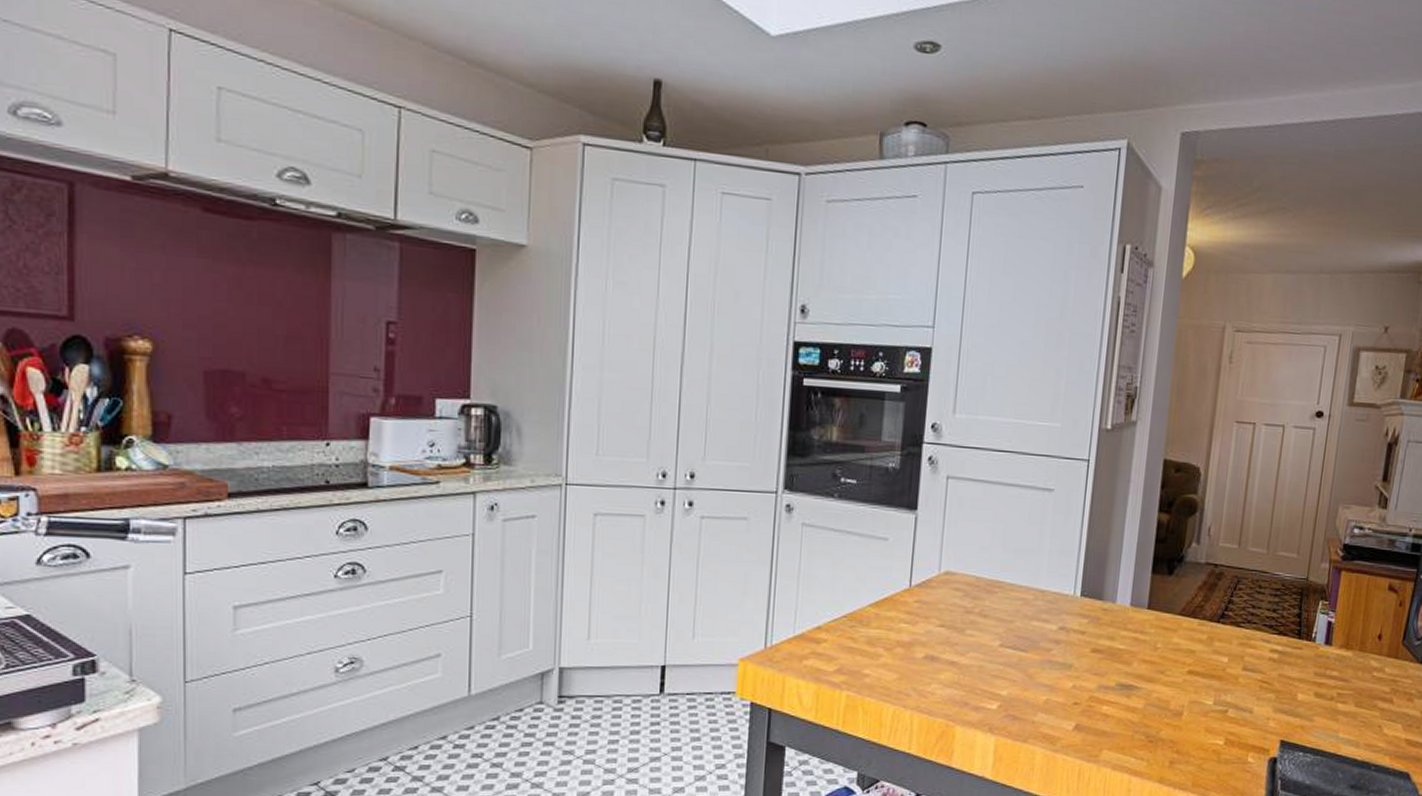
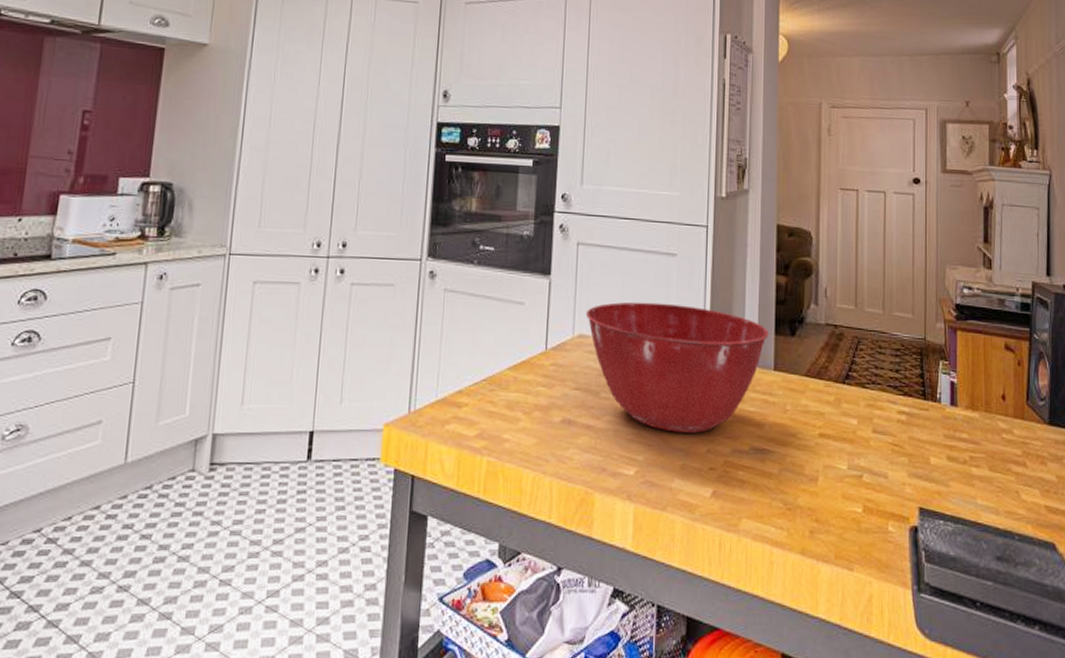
mixing bowl: none [953,538,1146,670] -> present [585,301,769,433]

